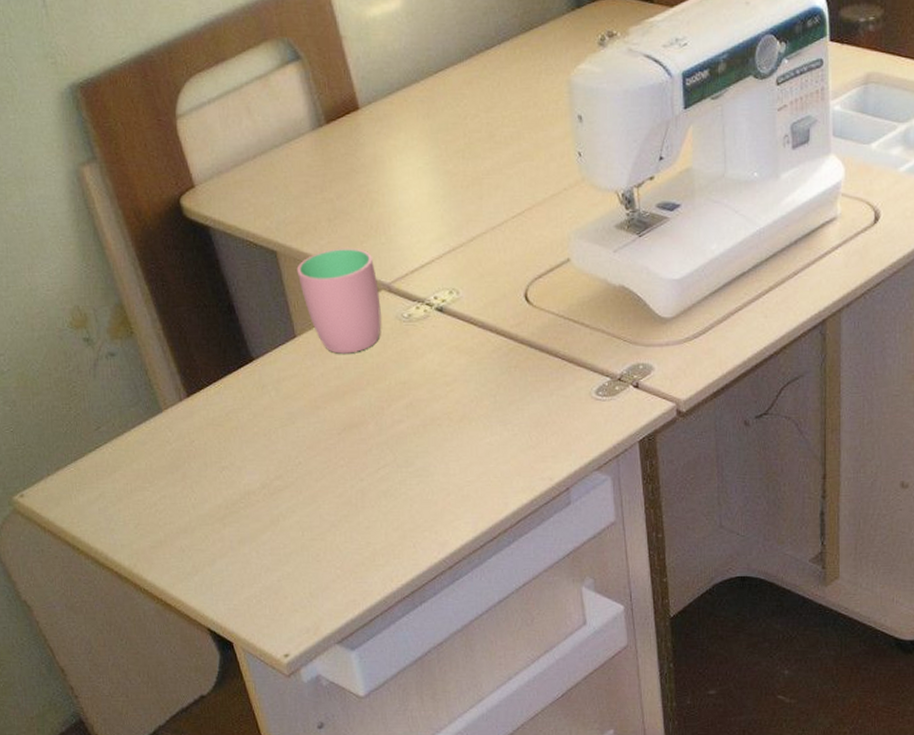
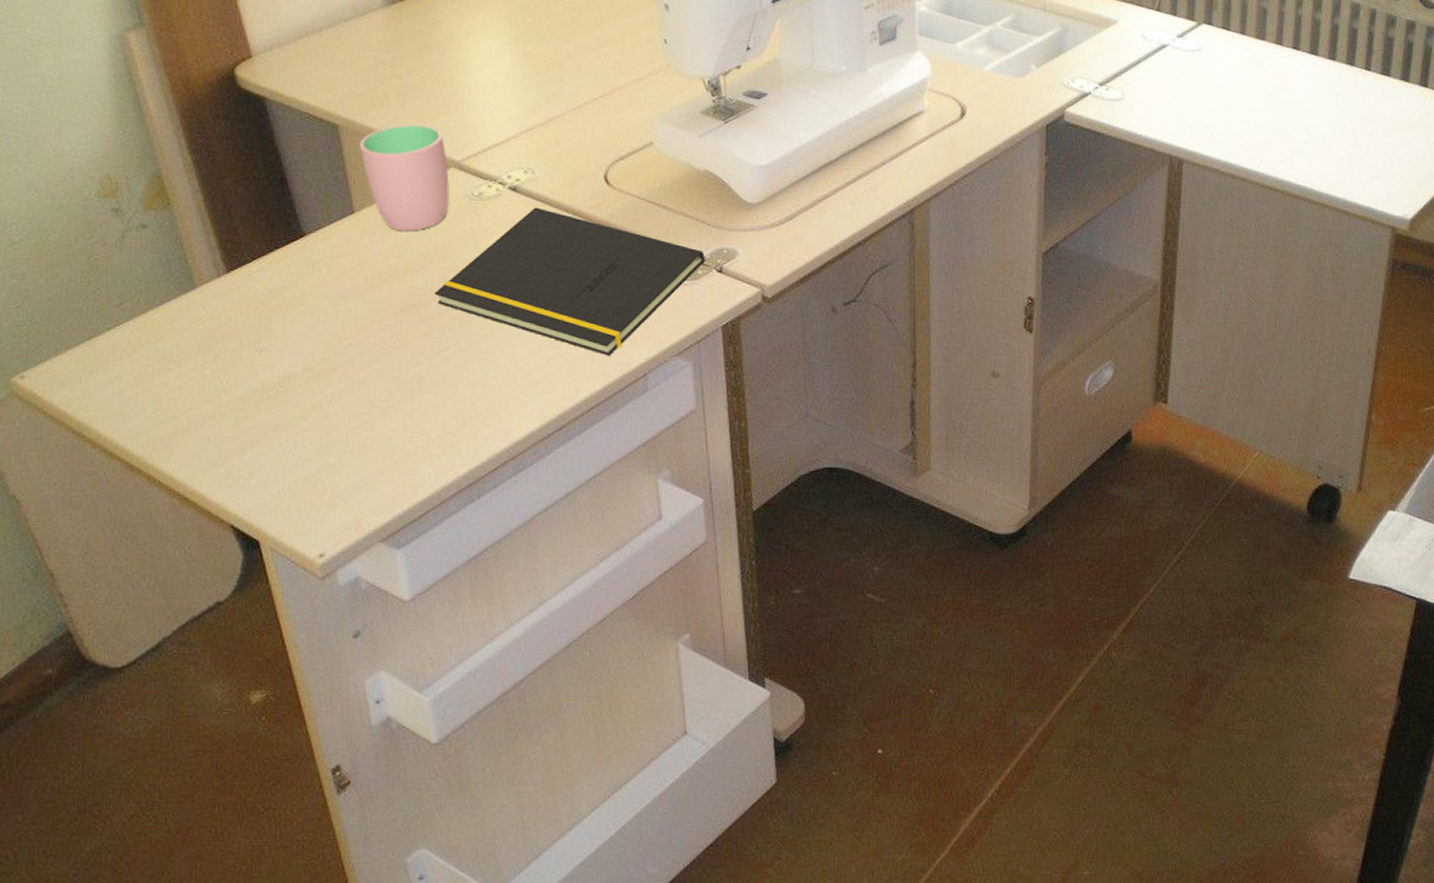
notepad: none [372,327,622,471] -> present [434,207,705,356]

